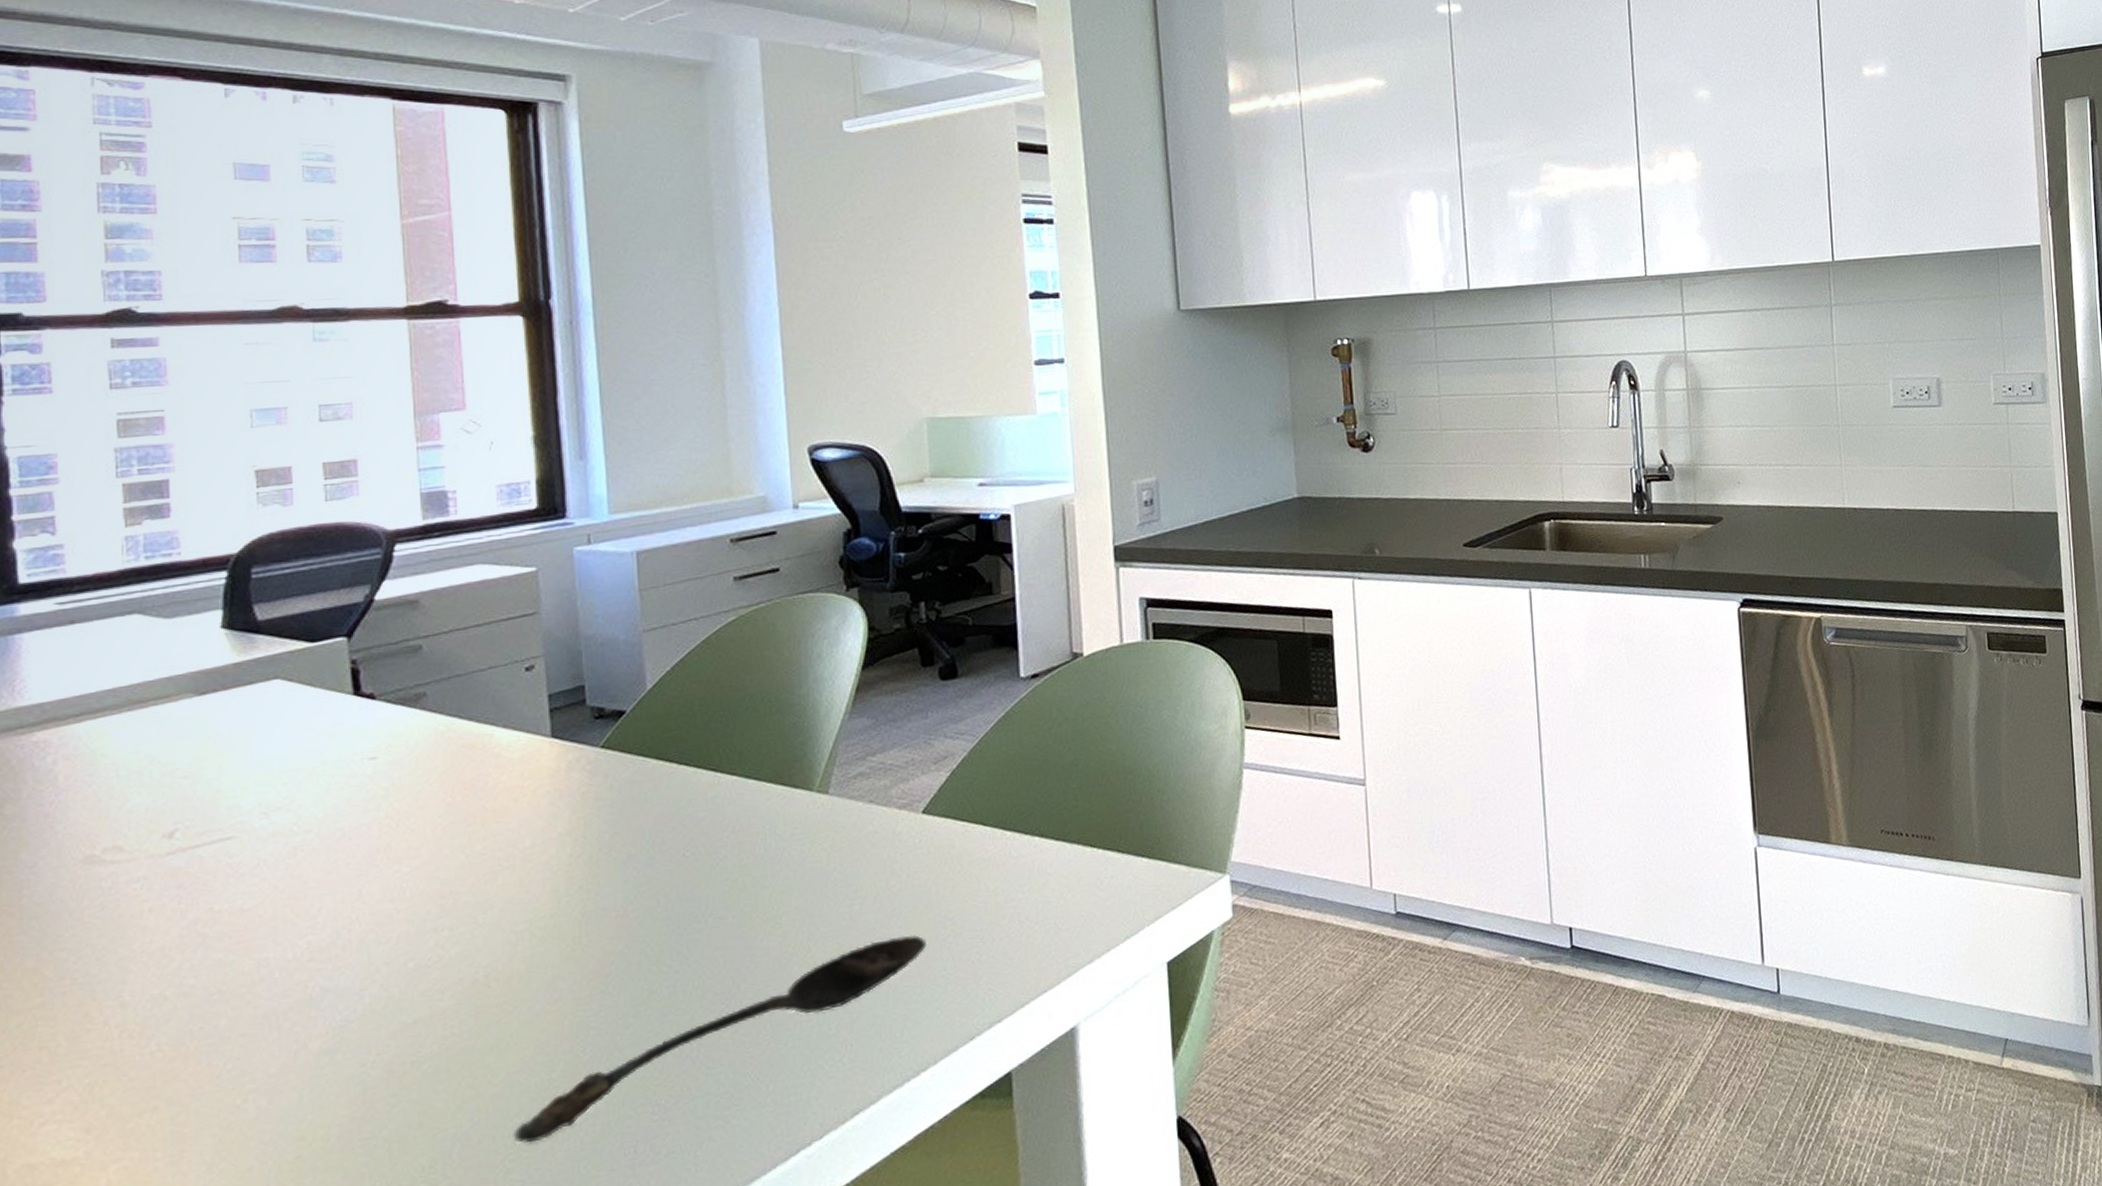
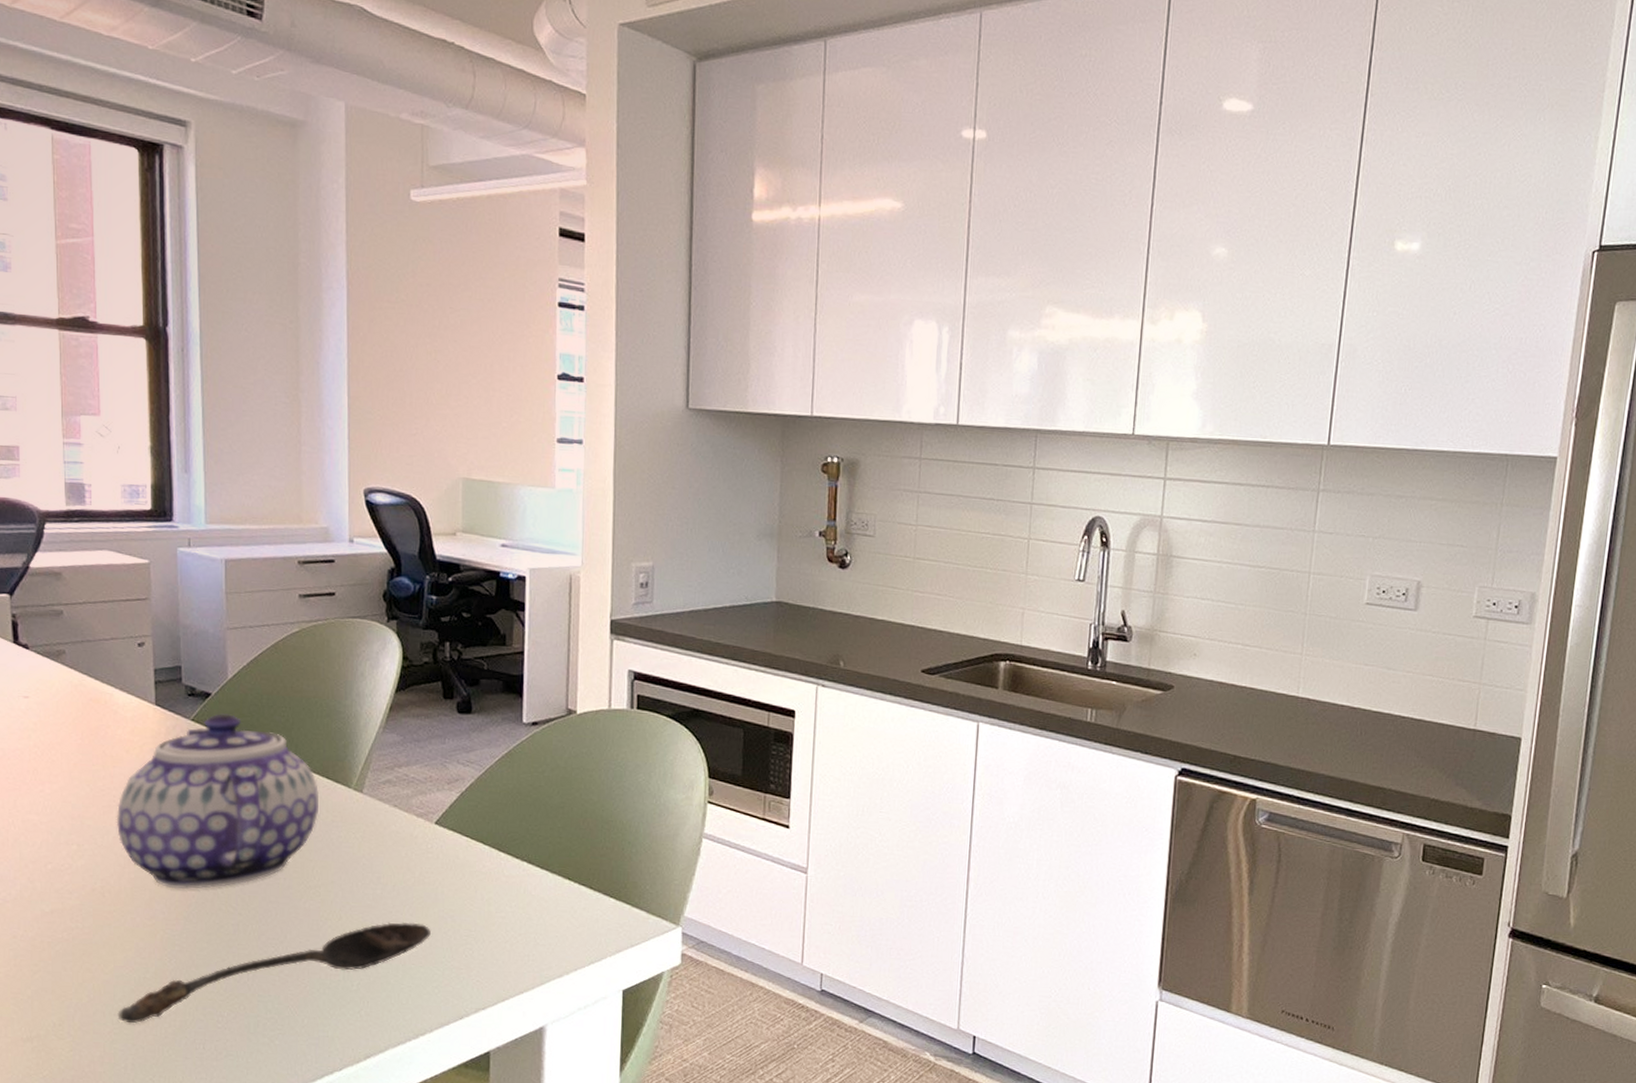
teapot: none [502,731,773,958] -> present [116,713,318,890]

